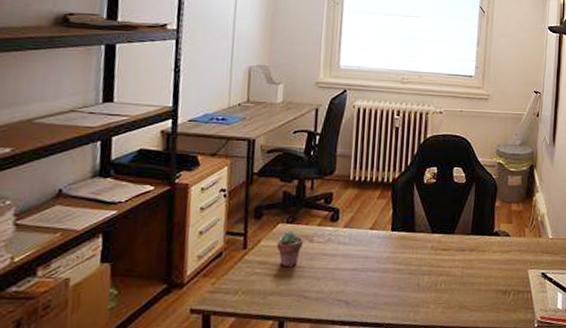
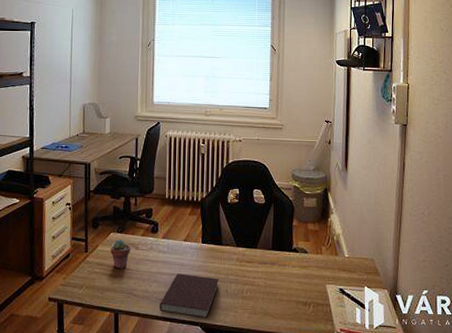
notebook: none [336,267,411,318] -> present [160,273,220,318]

